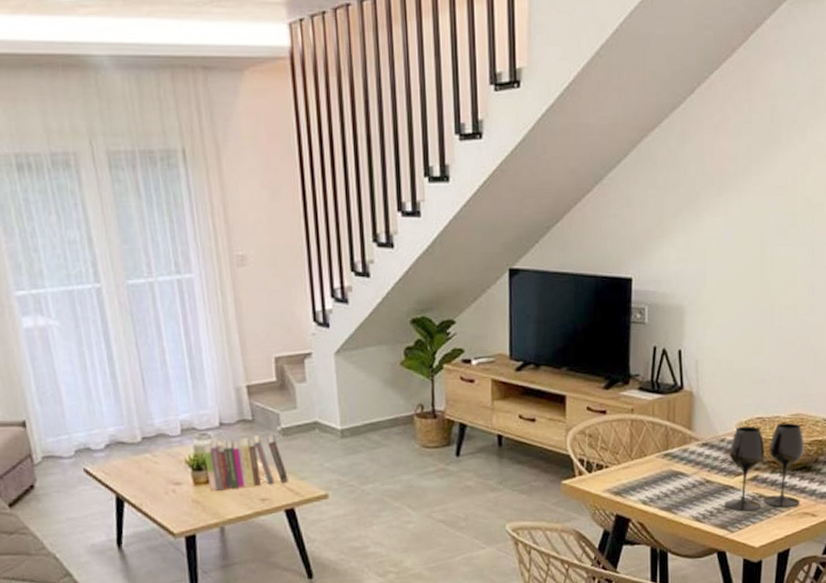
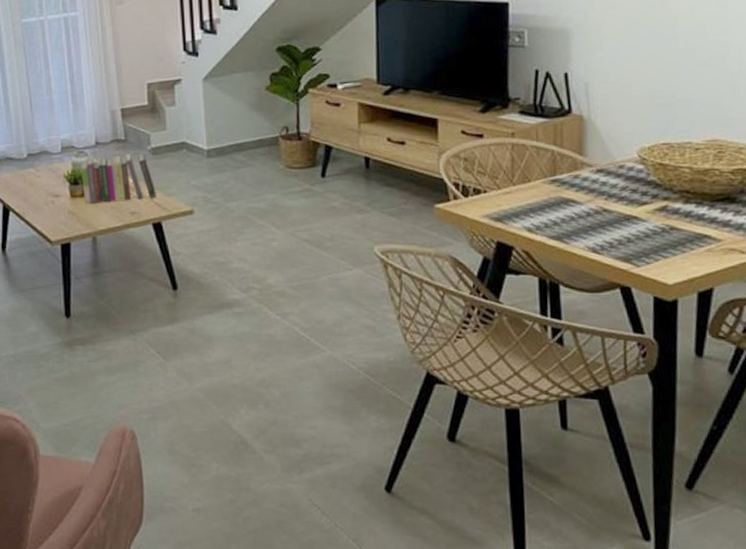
wine glass: present [725,422,804,511] -> none [627,149,725,245]

